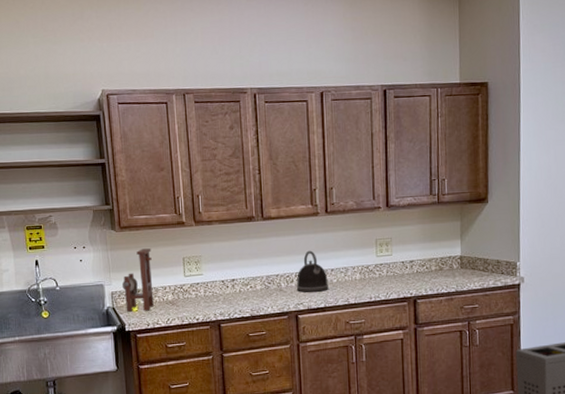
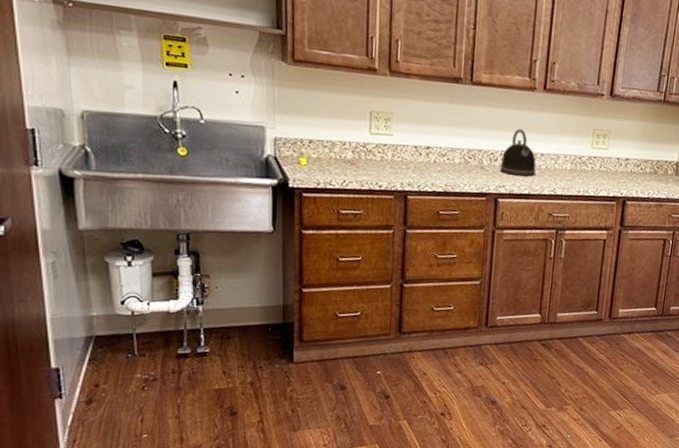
paper towel holder: present [121,248,154,312] -> none [288,91,332,167]

